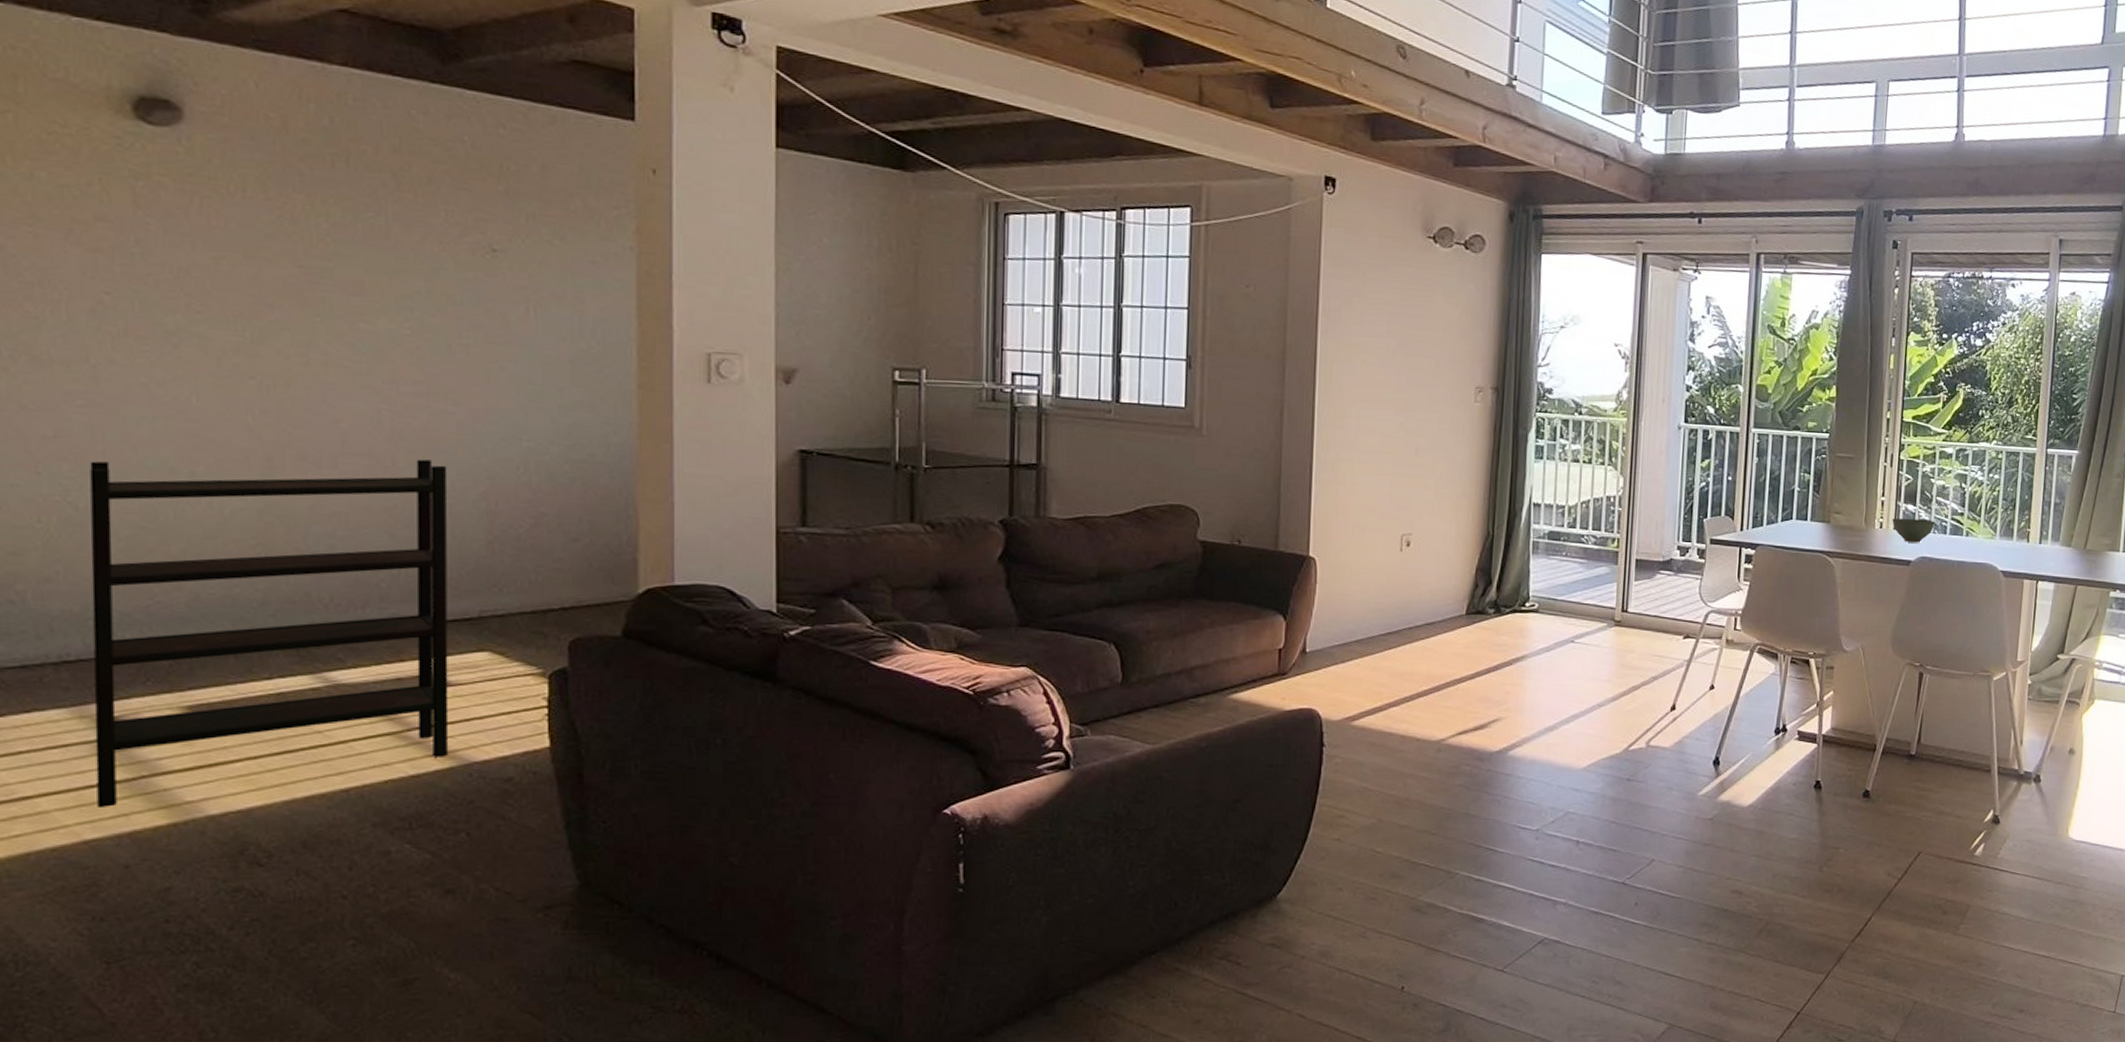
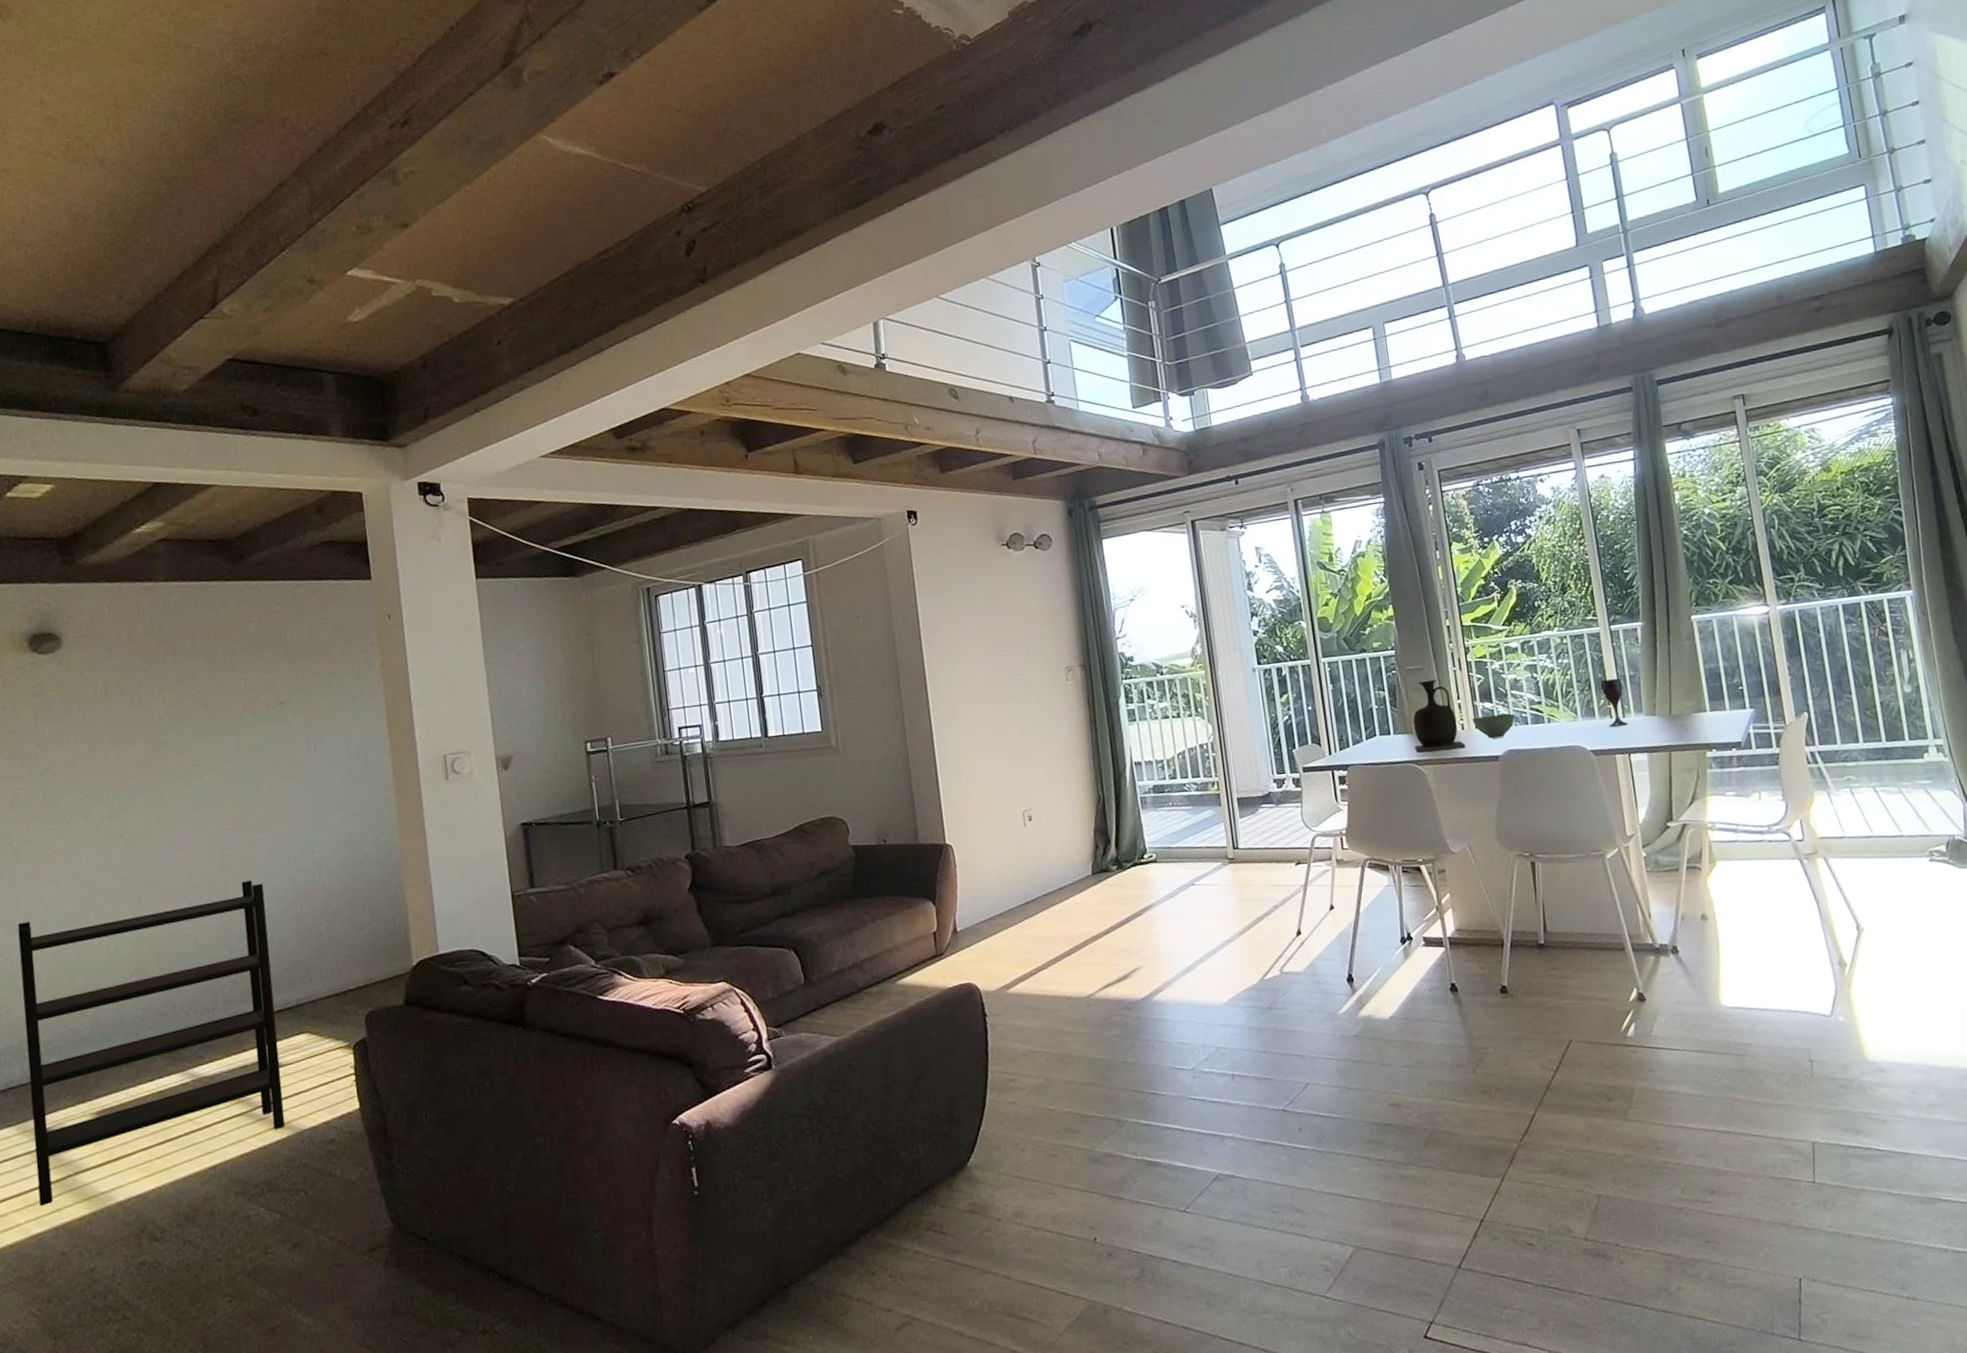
vase: none [1829,471,1880,547] -> present [1413,679,1465,753]
cup: none [2023,502,2046,553] -> present [1601,678,1629,728]

